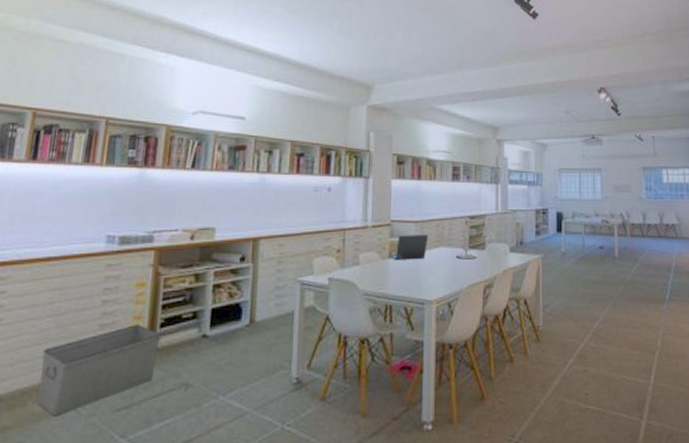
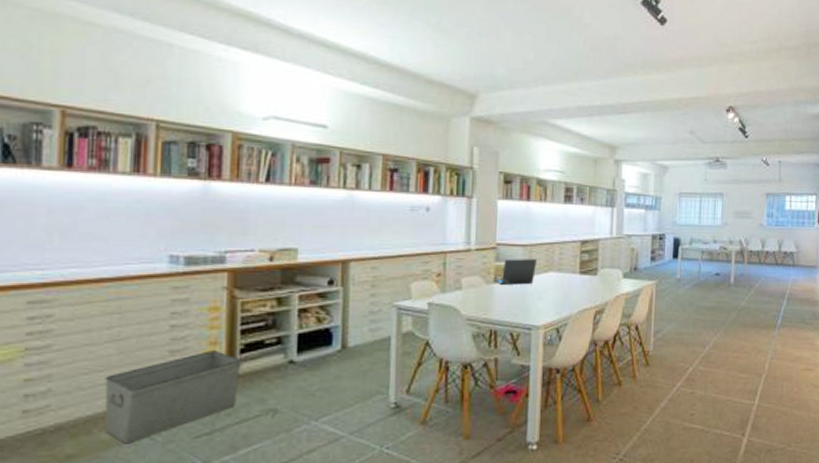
desk lamp: present [456,219,497,260] -> none [566,243,610,285]

